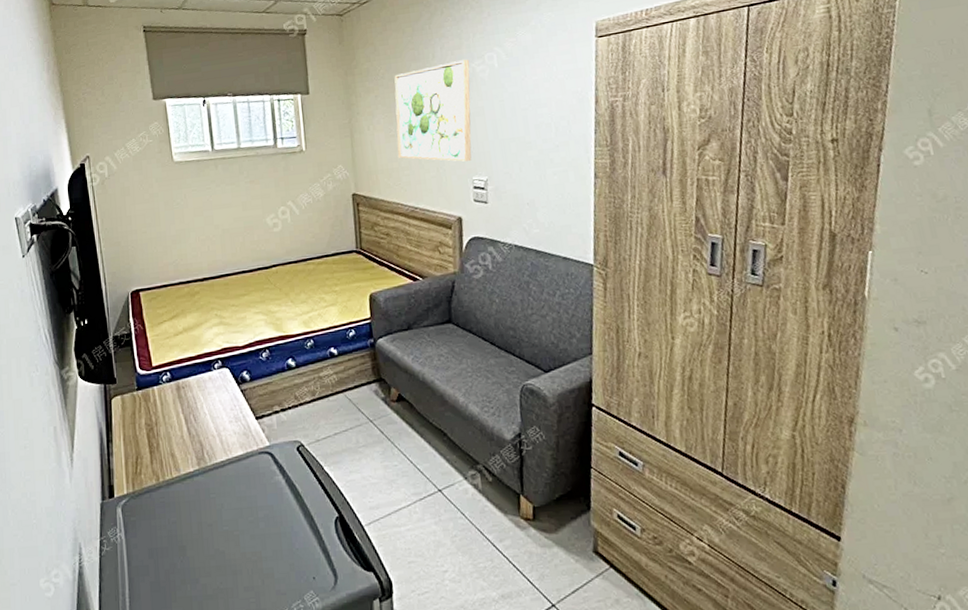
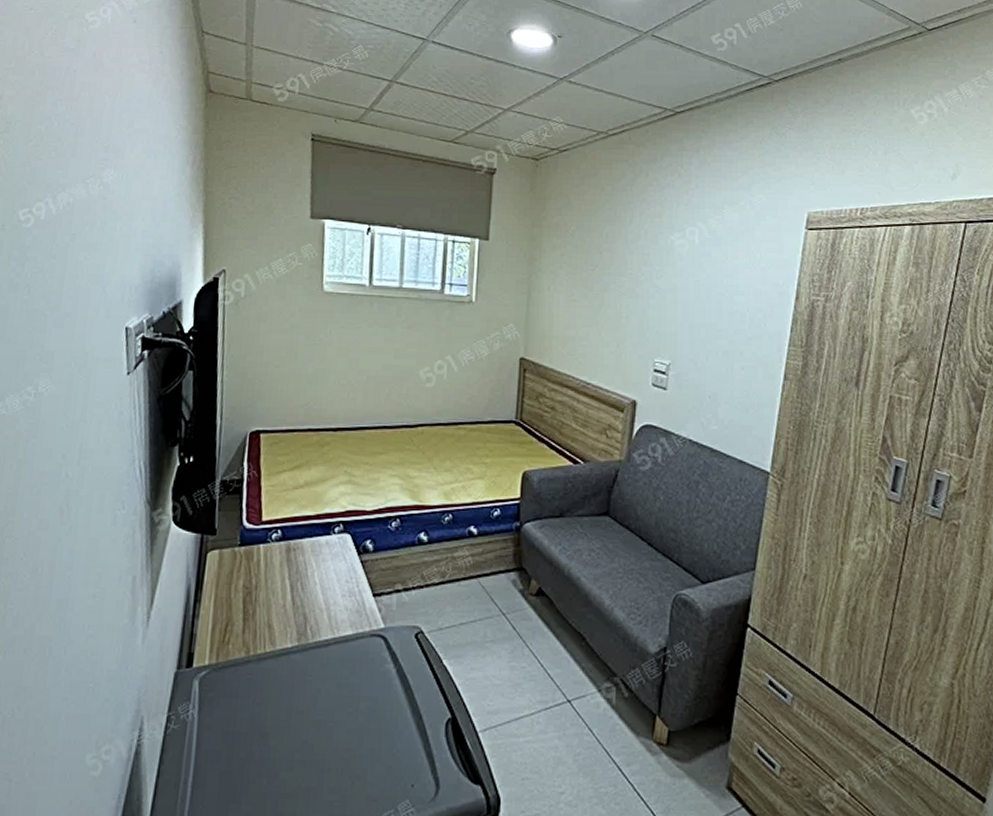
wall art: present [394,59,472,162] -> none [576,229,669,341]

